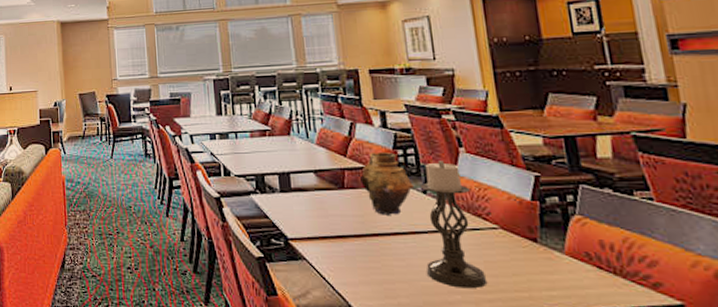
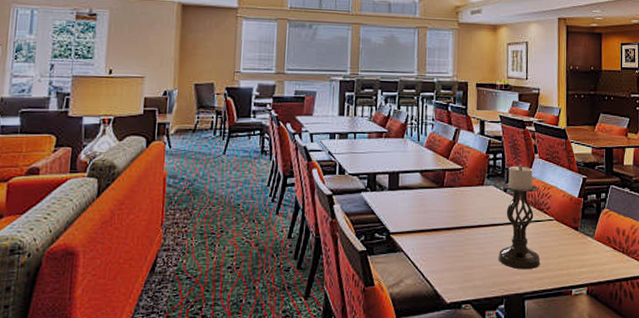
vase: present [360,152,414,215] -> none [457,156,498,210]

